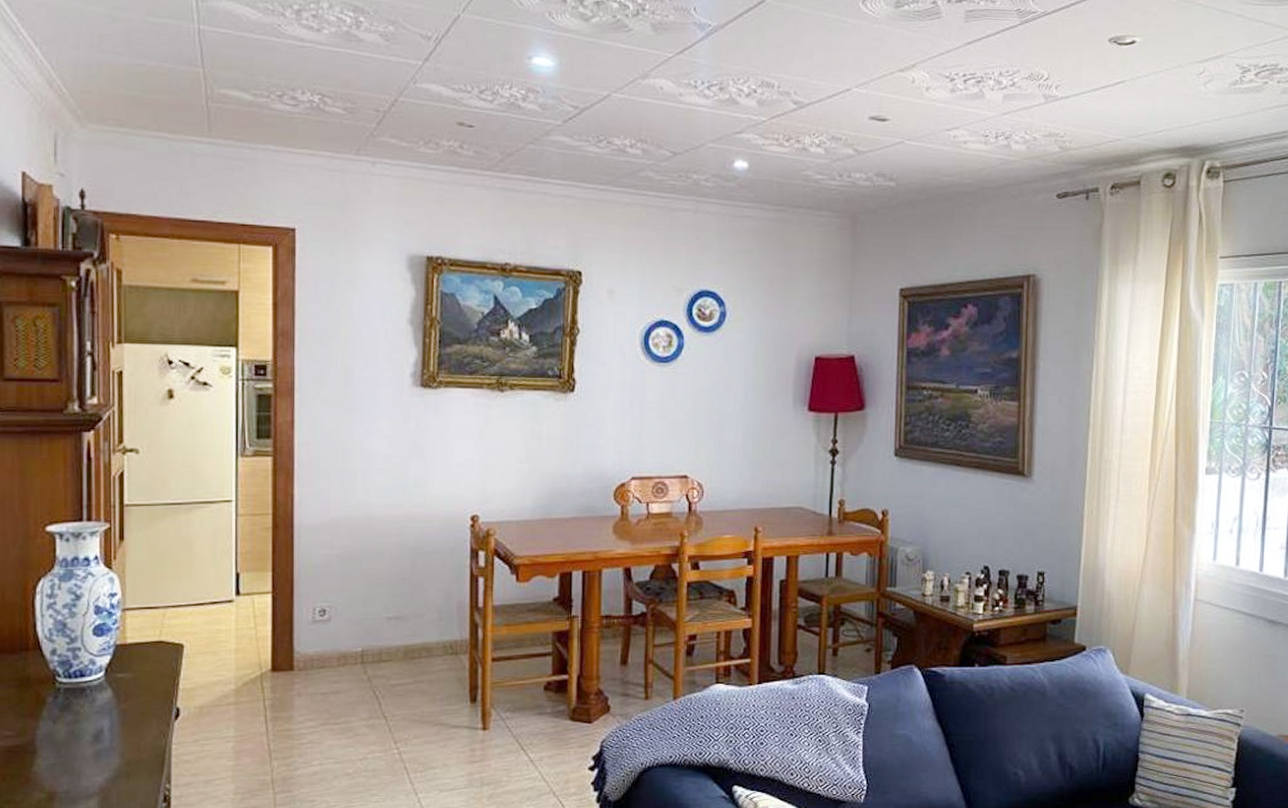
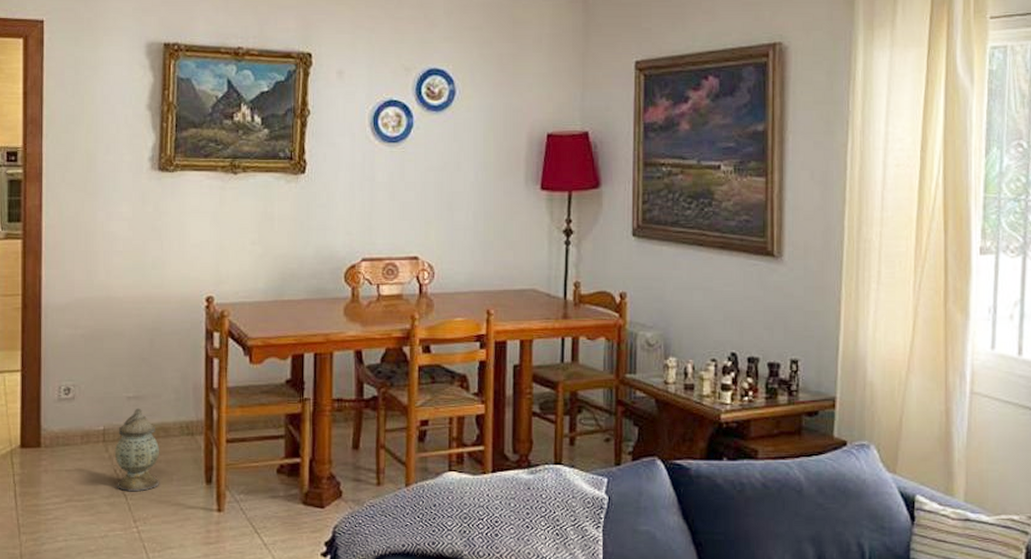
lantern: none [374,628,421,713] -> present [114,408,159,492]

